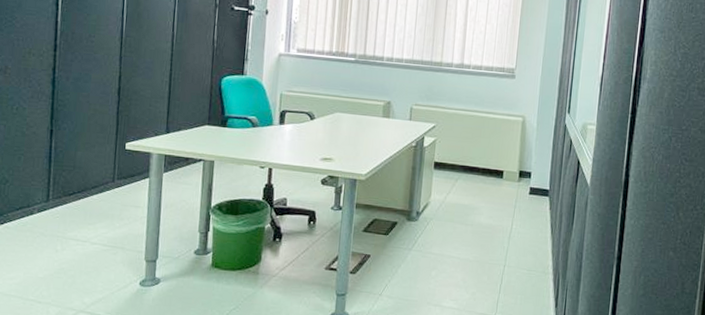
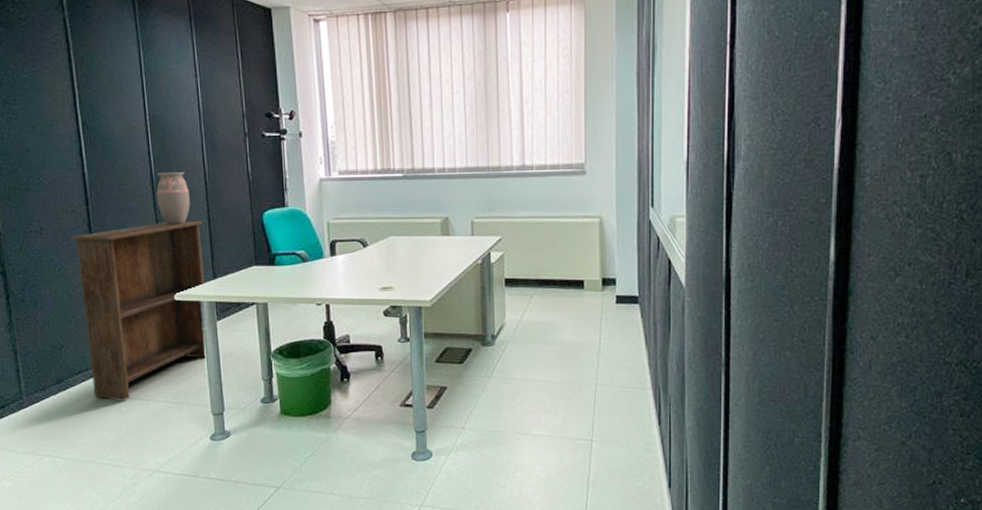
bookshelf: none [31,75,163,239] -> present [71,221,208,400]
decorative vase: none [123,30,156,80] -> present [156,172,190,225]

